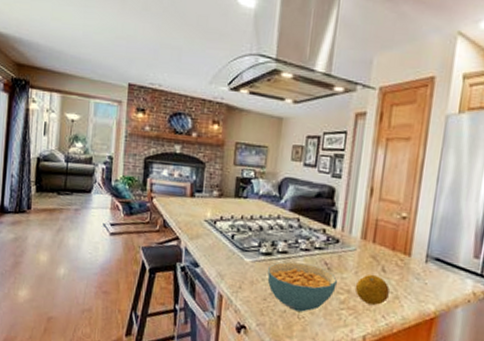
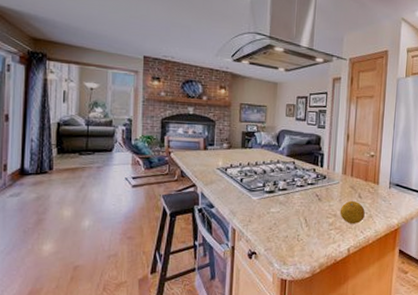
cereal bowl: present [267,261,337,312] -> none [272,196,326,235]

